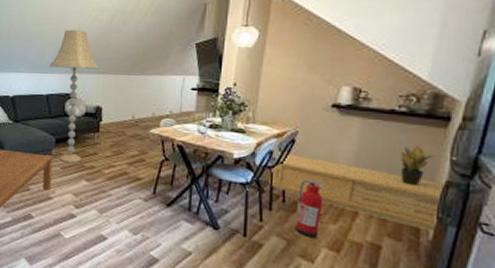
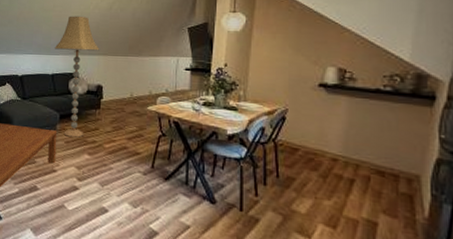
sideboard: present [269,152,447,232] -> none [262,129,438,209]
fire extinguisher: present [294,179,326,239] -> none [290,155,318,215]
potted plant: present [400,145,439,187] -> none [390,123,427,164]

